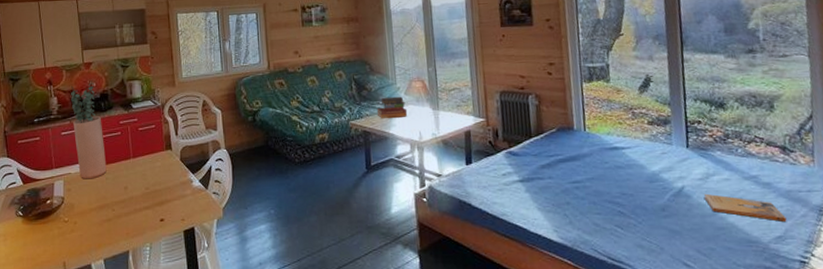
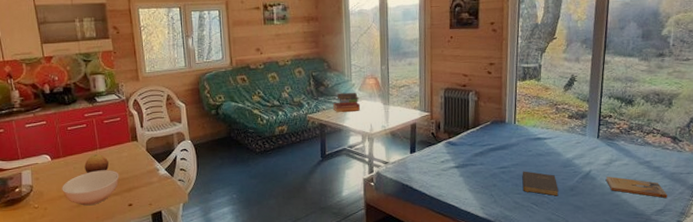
vase: present [71,80,107,180] -> none [32,74,74,169]
bowl: none [93,181,152,220] -> present [62,170,119,206]
fruit: none [117,164,141,184] -> present [84,154,109,173]
book: none [599,186,648,218] -> present [522,171,559,196]

